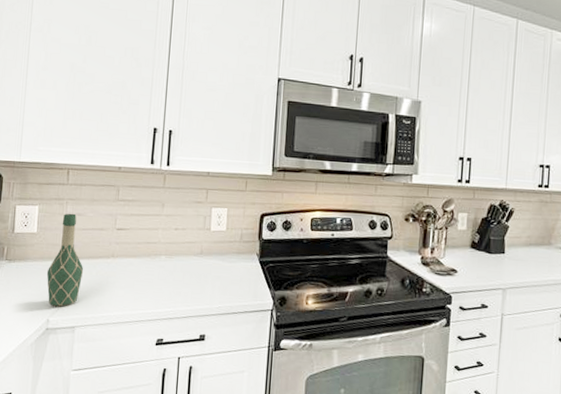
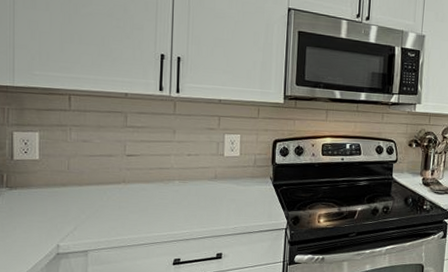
wine bottle: present [46,213,84,307] -> none [53,139,94,232]

